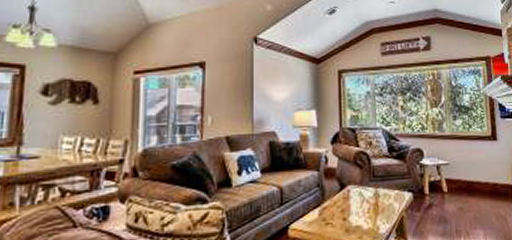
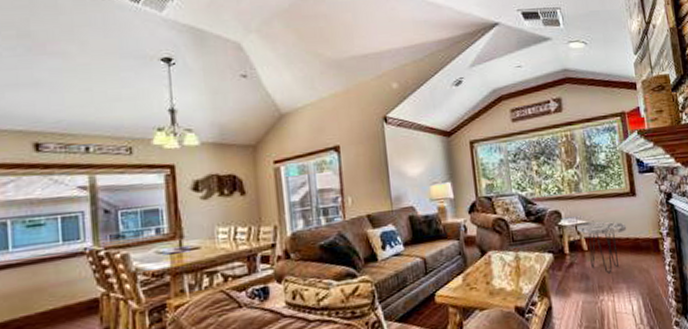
side table: none [438,162,487,218] -> present [577,221,627,274]

